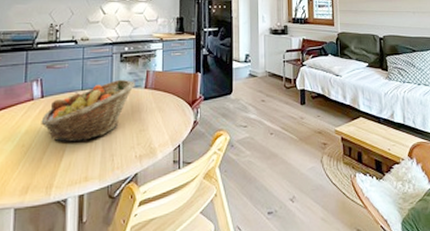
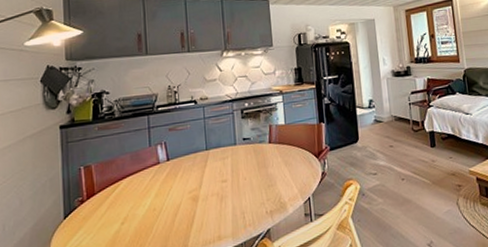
fruit basket: present [41,79,136,142] -> none [169,135,259,203]

